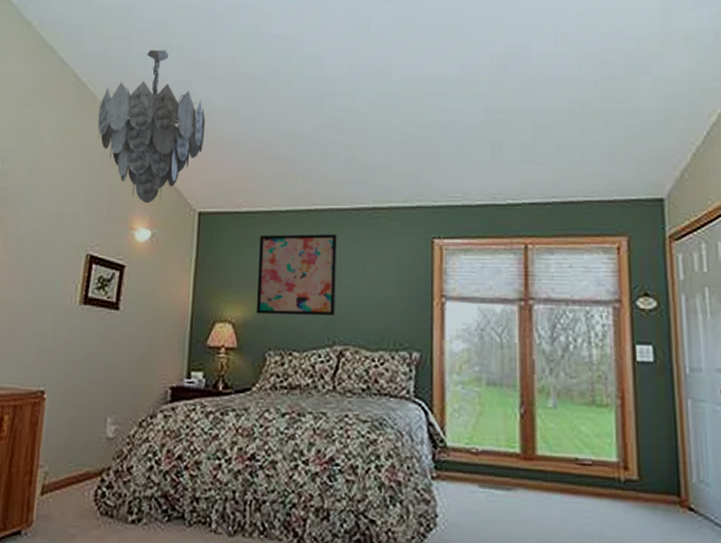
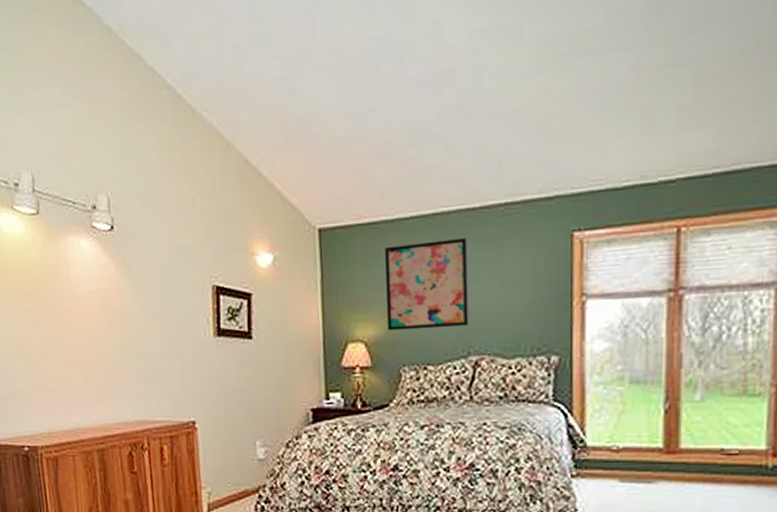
chandelier: present [97,50,206,204] -> none [199,41,316,226]

